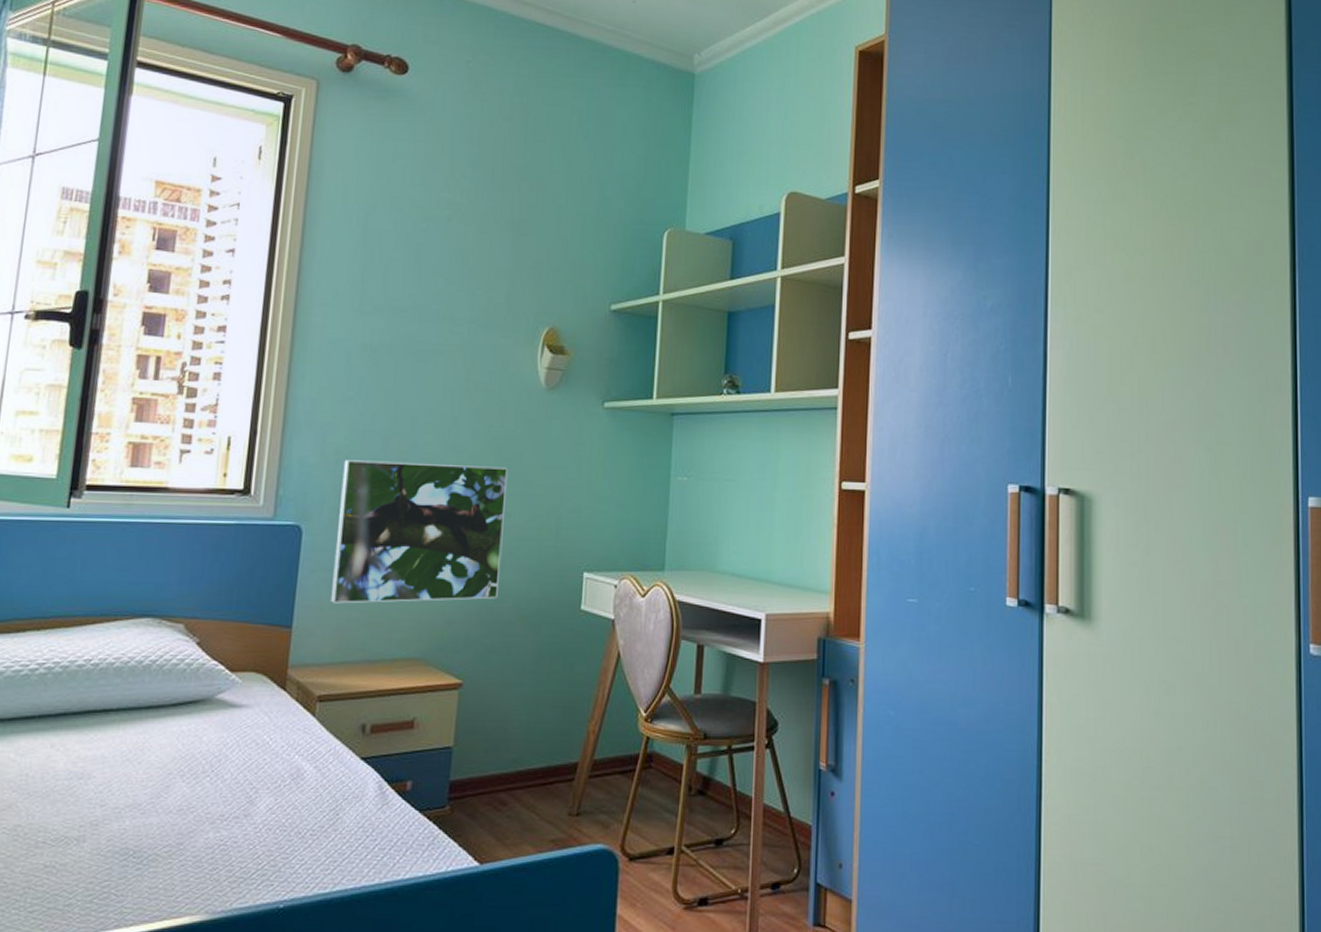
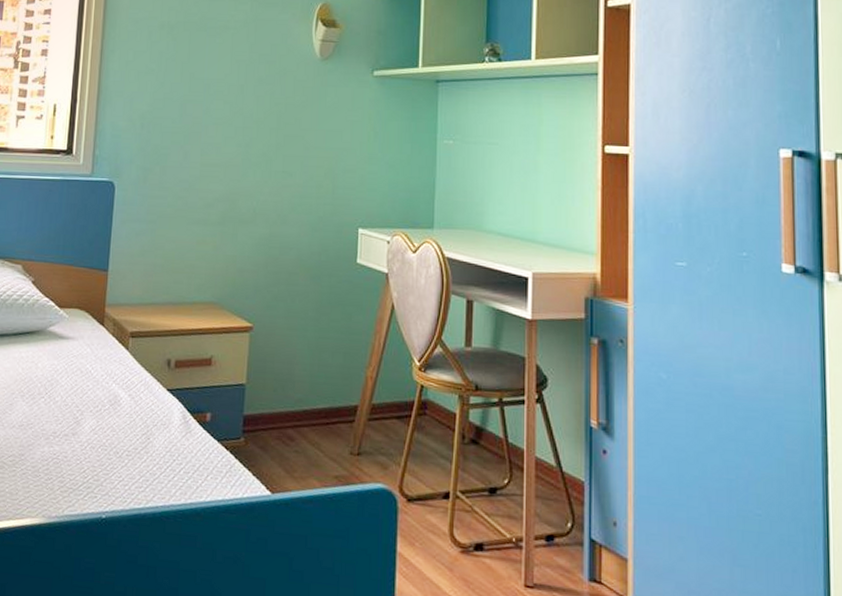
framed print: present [331,460,509,604] -> none [139,124,289,252]

